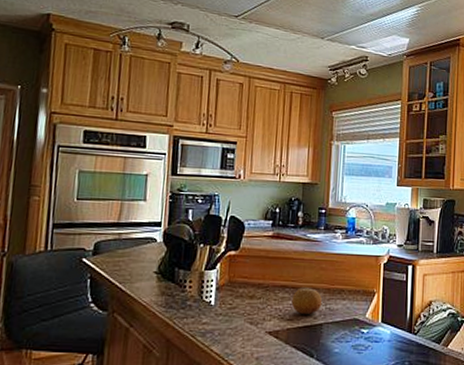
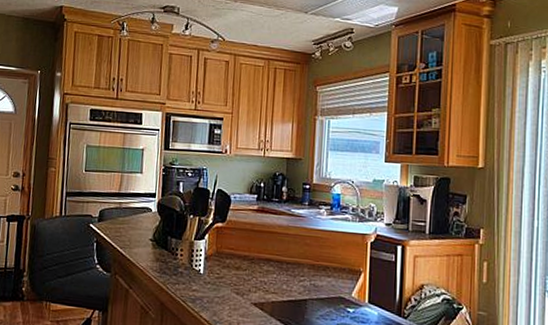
fruit: present [291,287,323,314] -> none [276,262,307,289]

